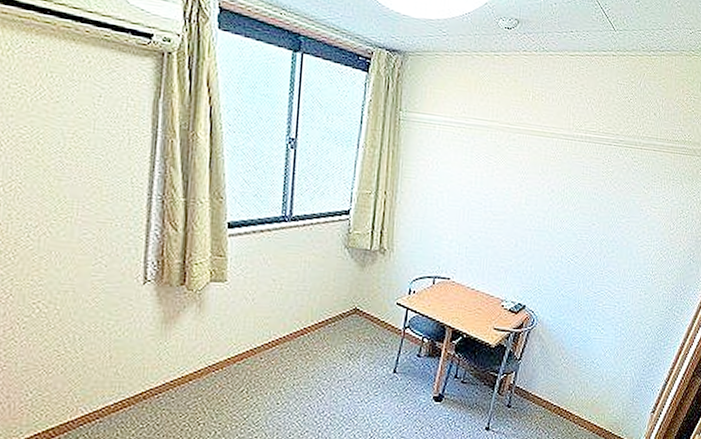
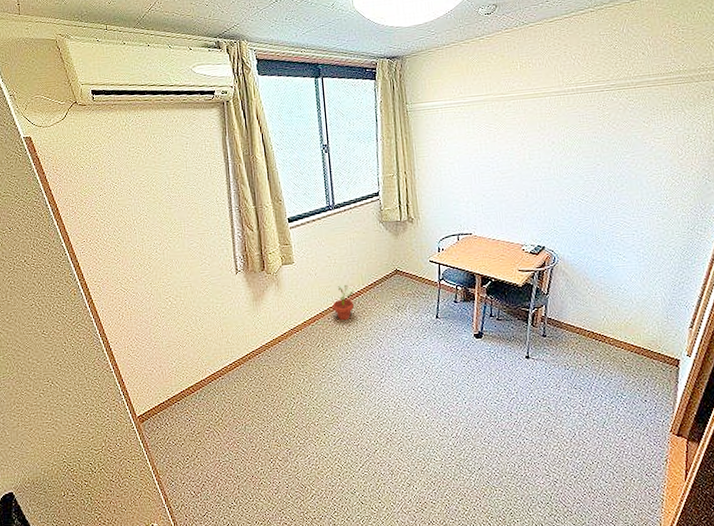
potted plant: none [268,317,299,362] -> present [332,284,354,320]

